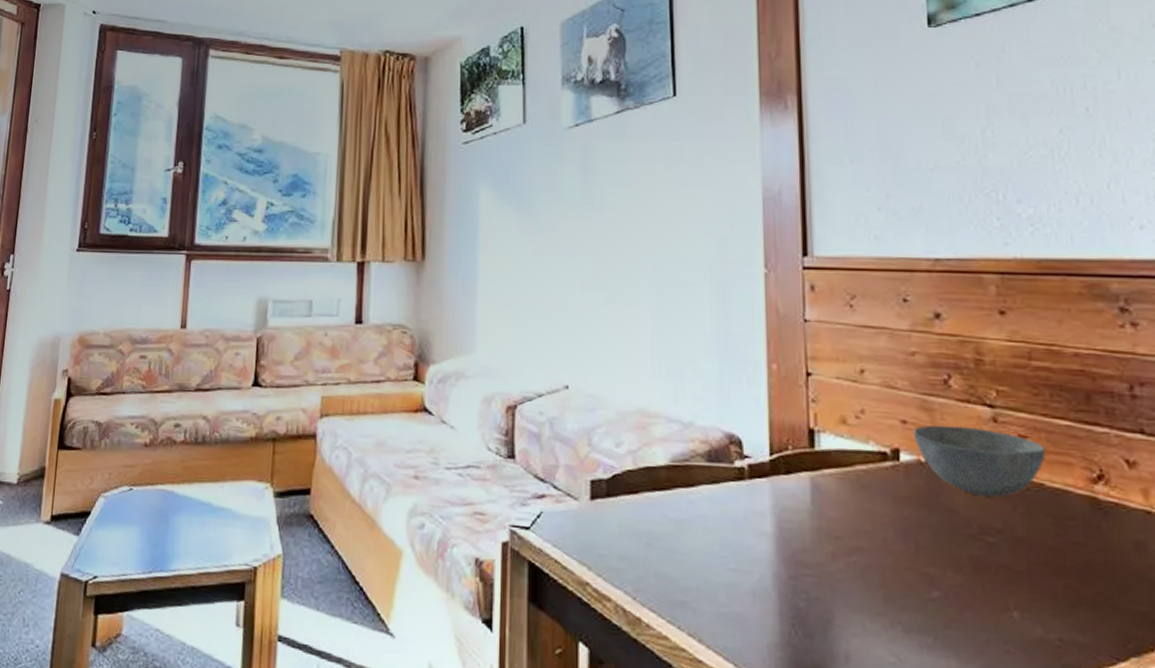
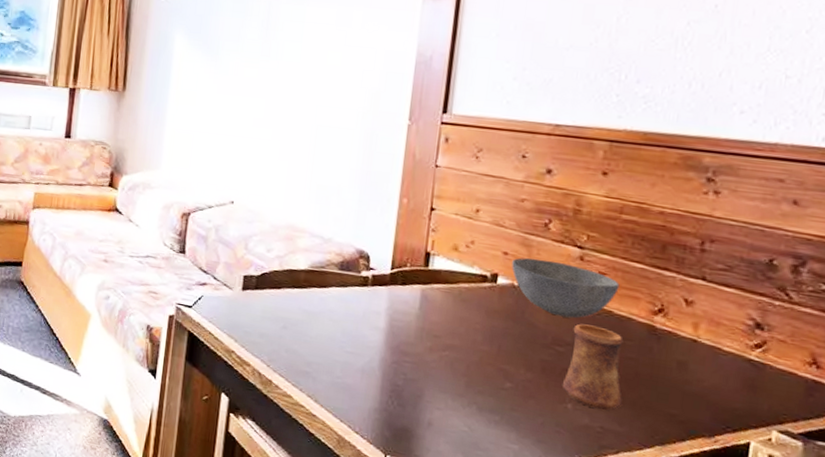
cup: none [1001,504,1078,616] -> present [562,324,623,411]

